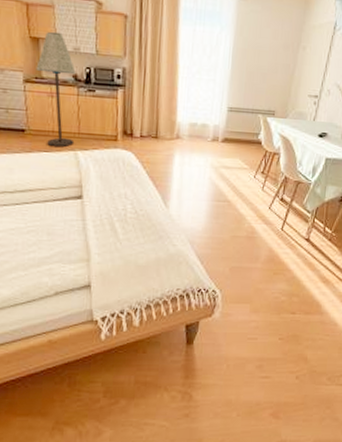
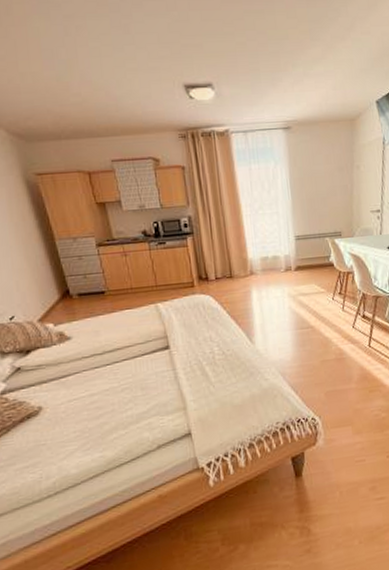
floor lamp: present [36,31,76,148] -> none [106,193,152,304]

